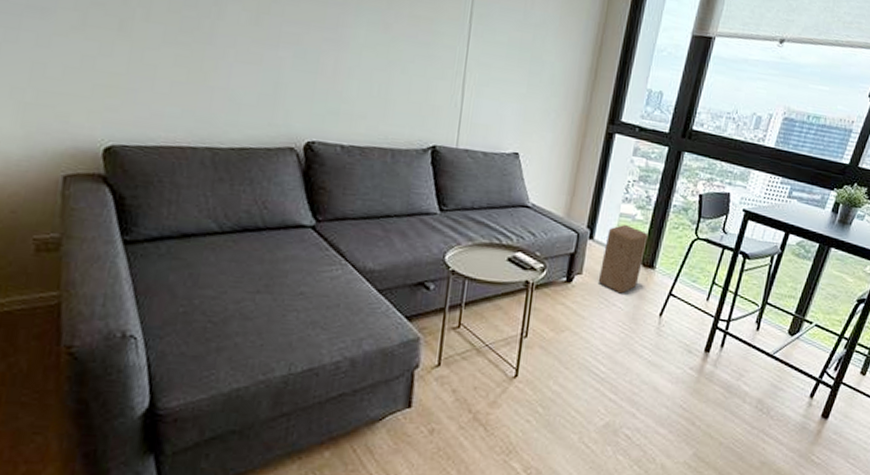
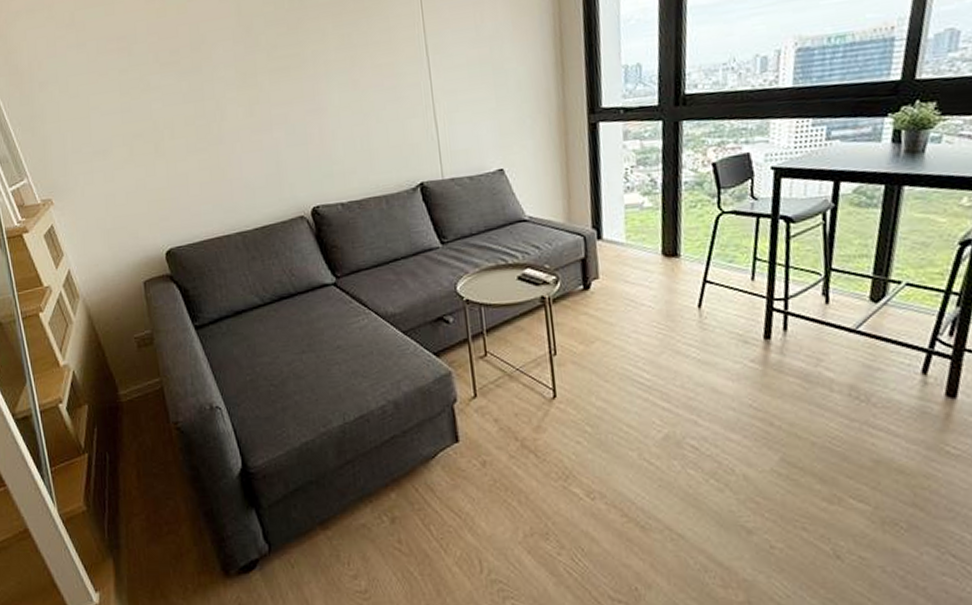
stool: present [598,224,648,294] -> none [616,215,664,292]

